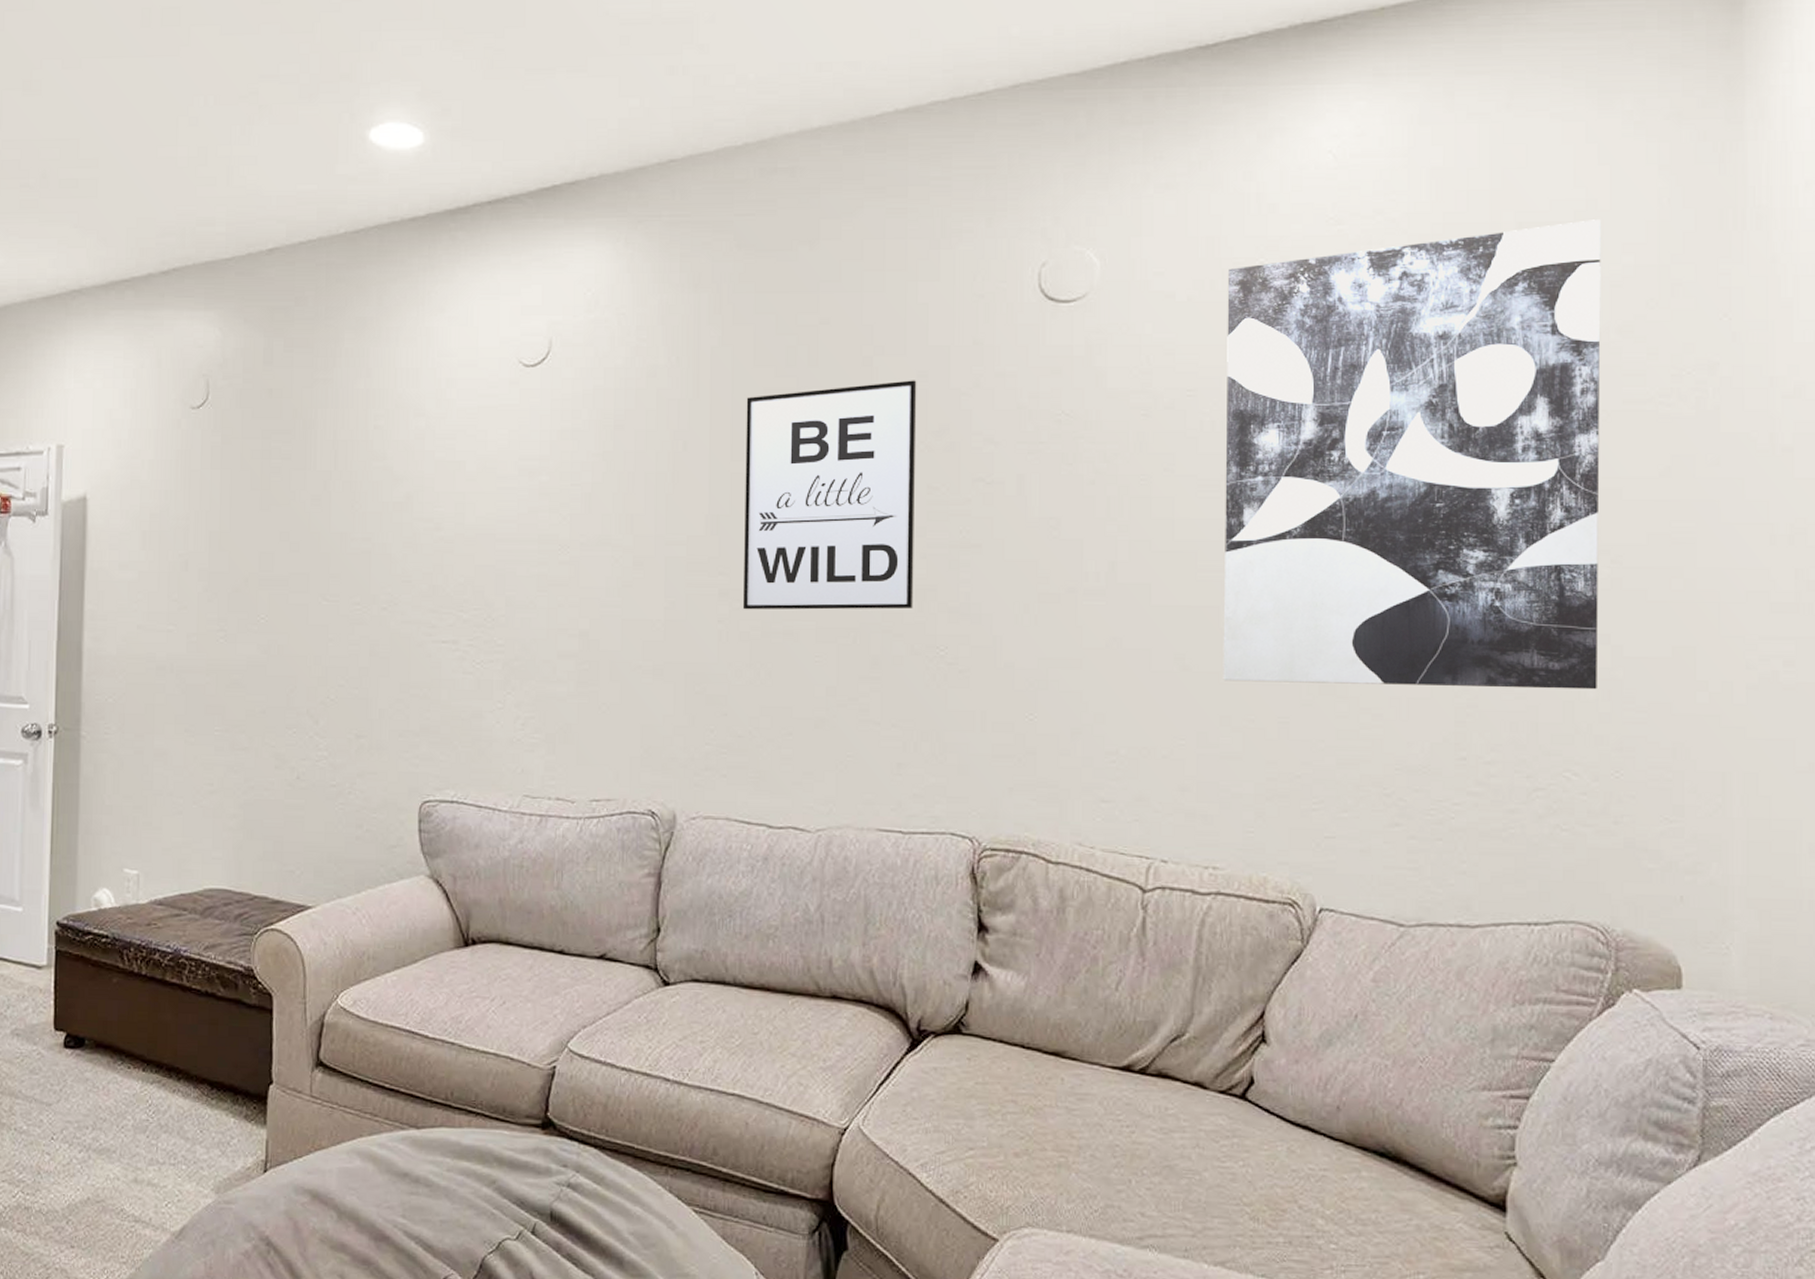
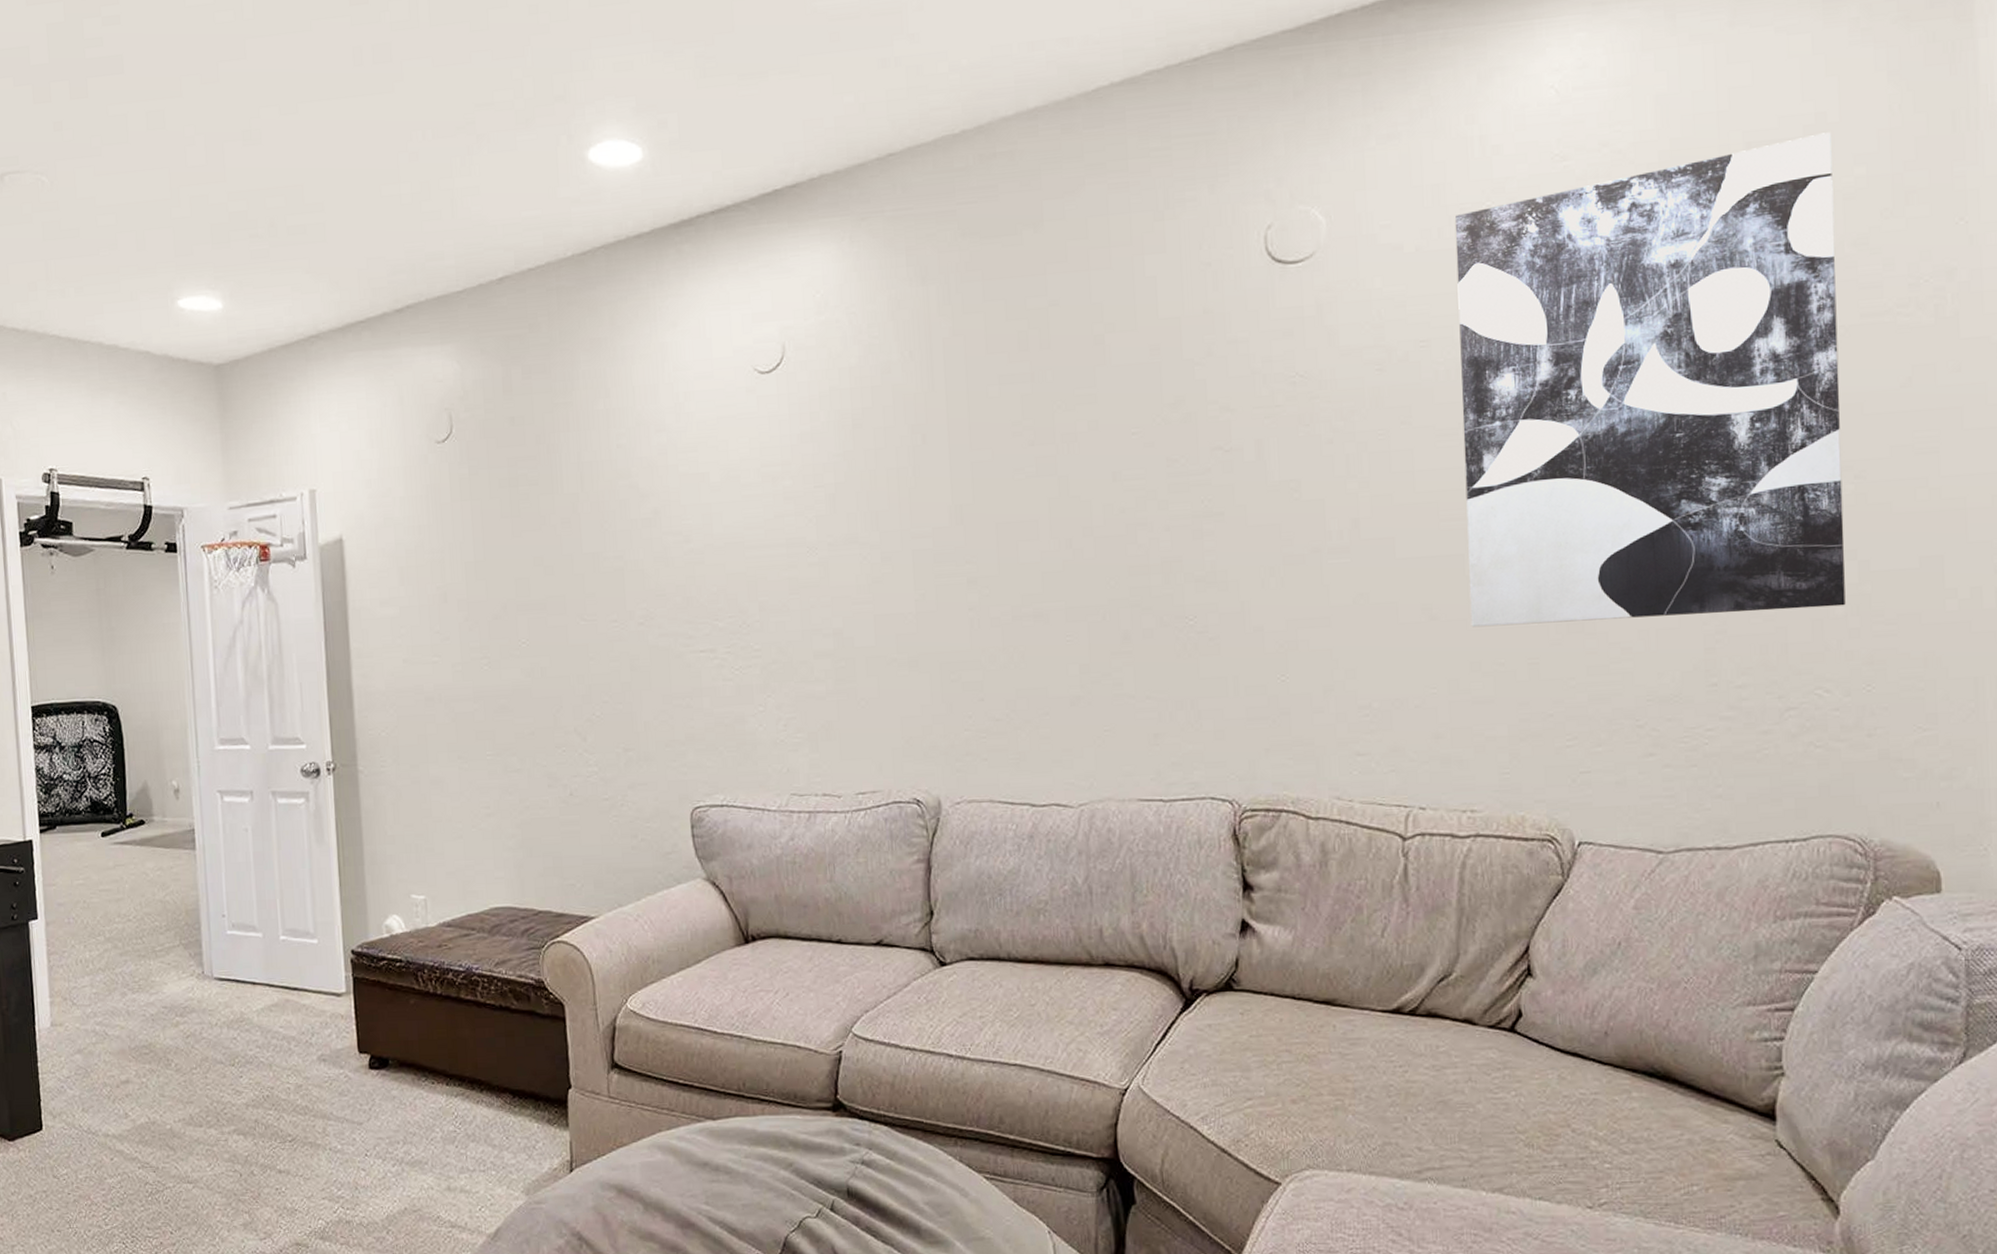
wall art: present [742,380,917,610] -> none [981,354,1160,596]

